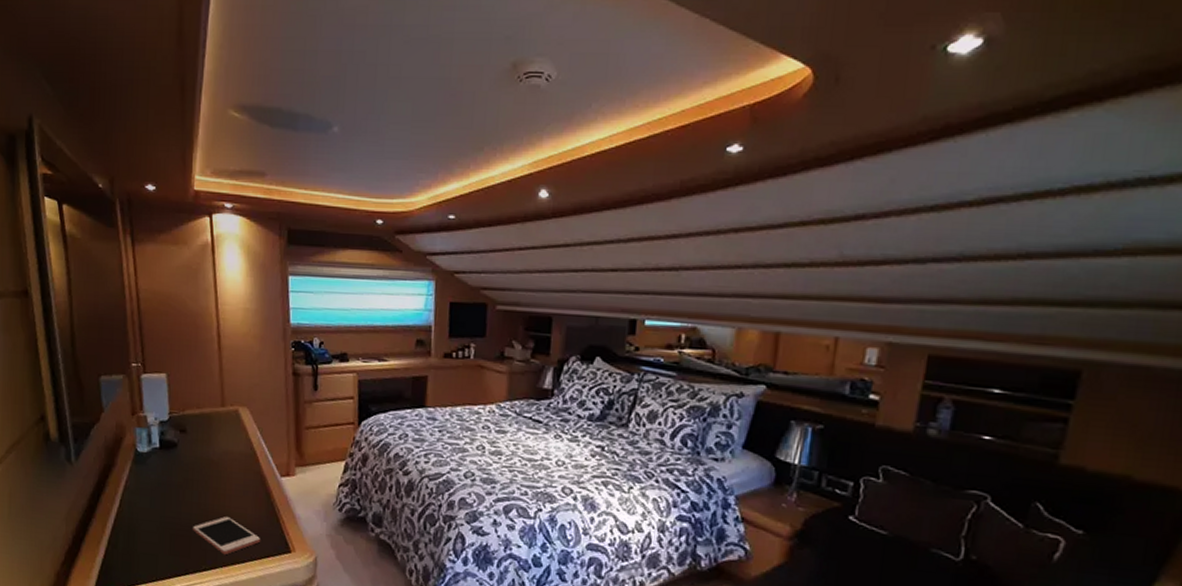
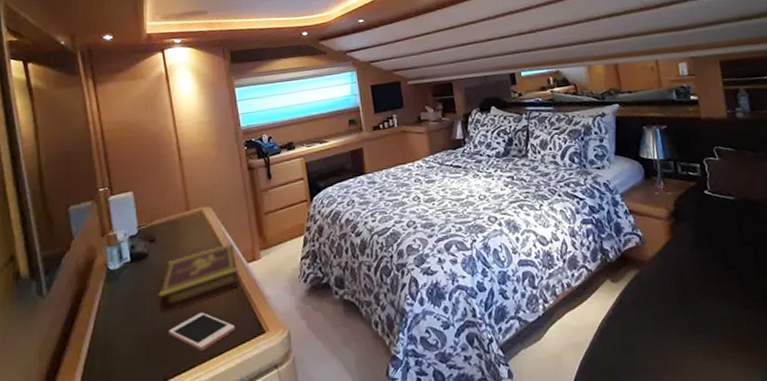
book: none [185,451,269,508] -> present [158,242,239,314]

